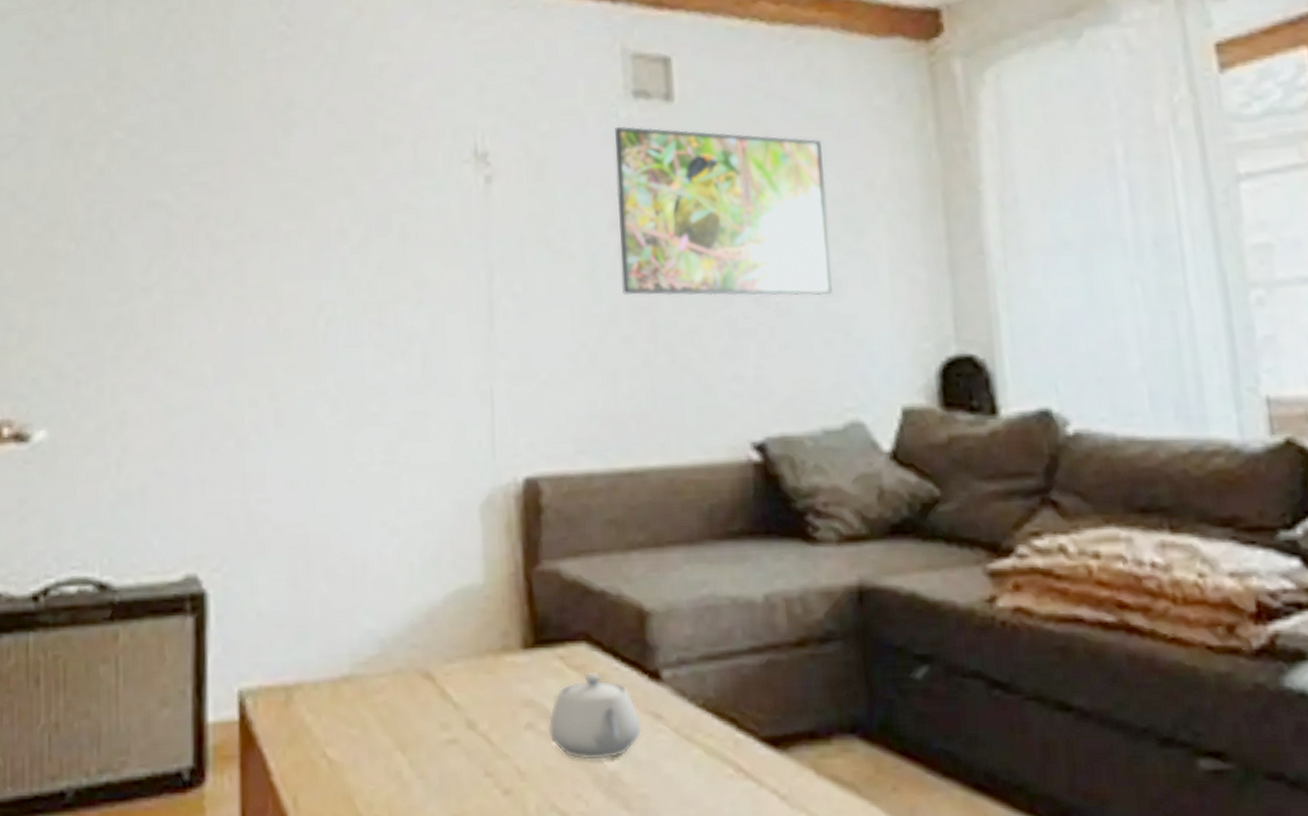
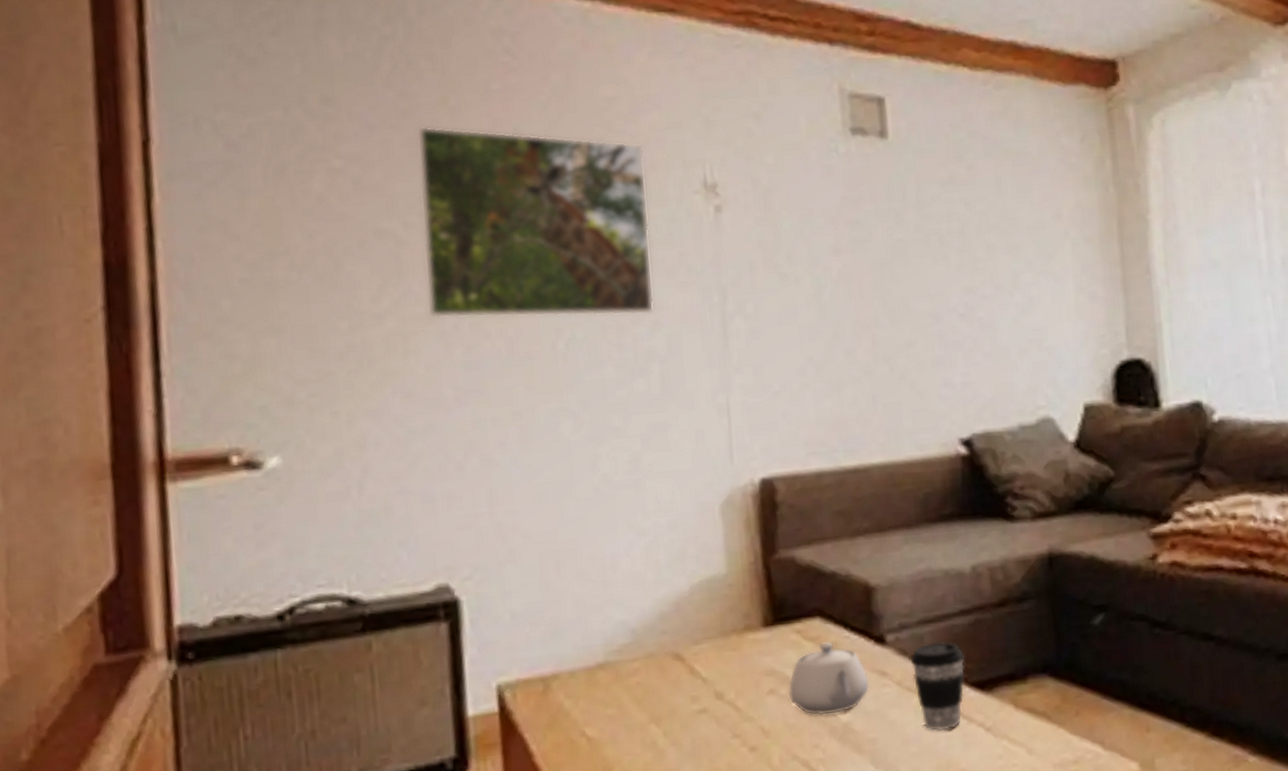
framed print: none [193,96,419,293] -> present [416,126,655,319]
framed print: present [614,126,833,296] -> none [835,160,1027,314]
coffee cup: none [689,684,755,794] -> present [910,641,965,732]

